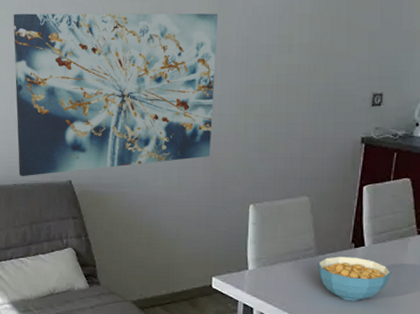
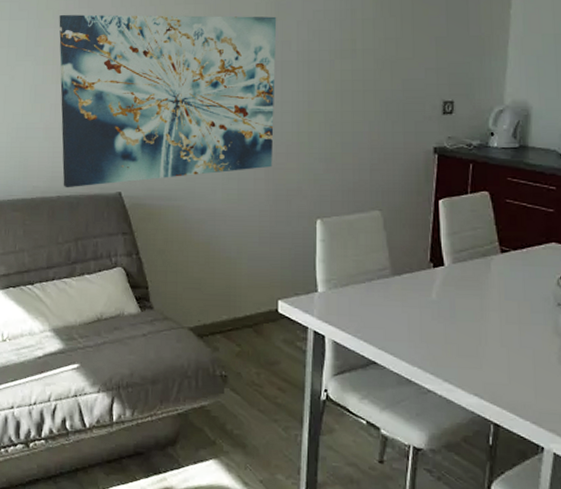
cereal bowl: present [318,256,391,301] -> none [395,277,475,328]

